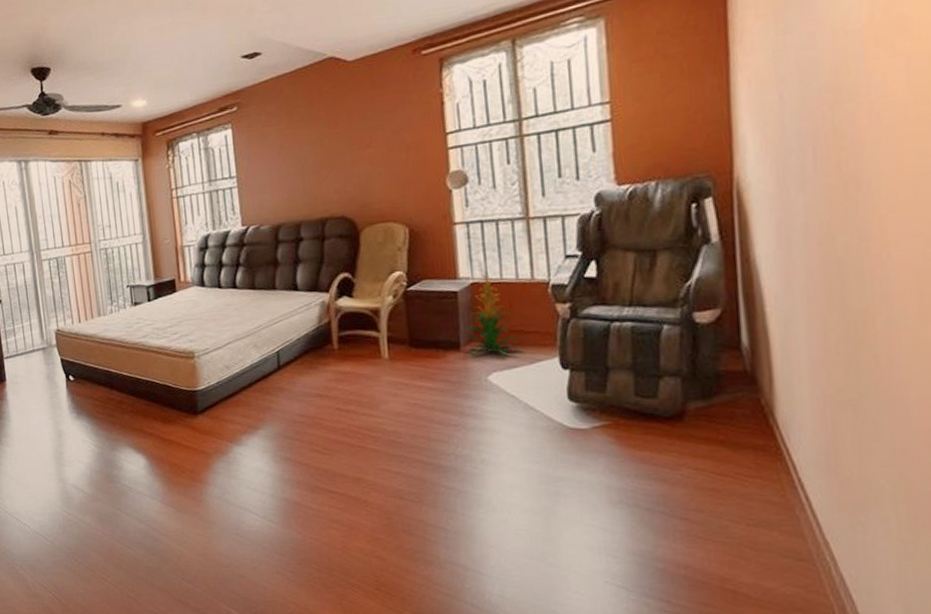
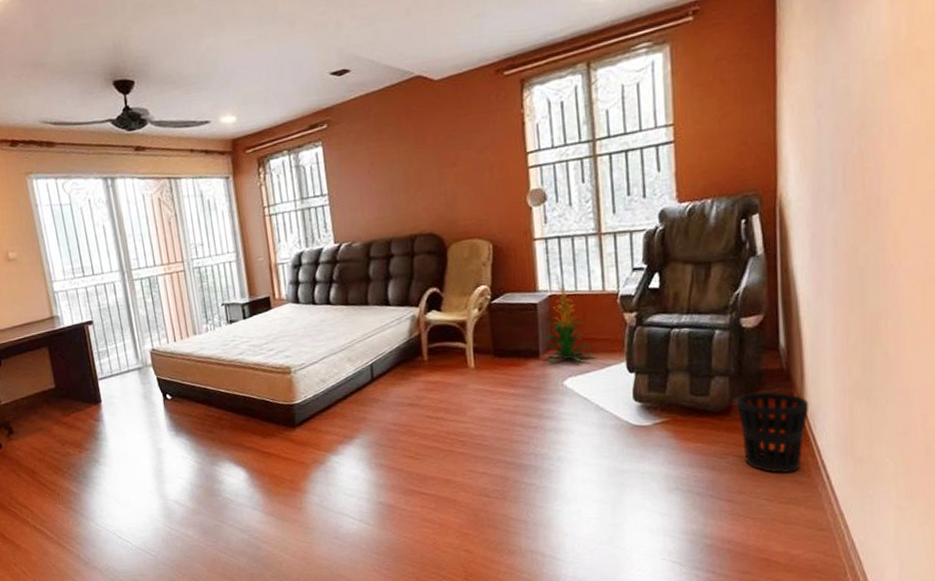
wastebasket: none [690,396,781,492] -> present [736,392,809,474]

